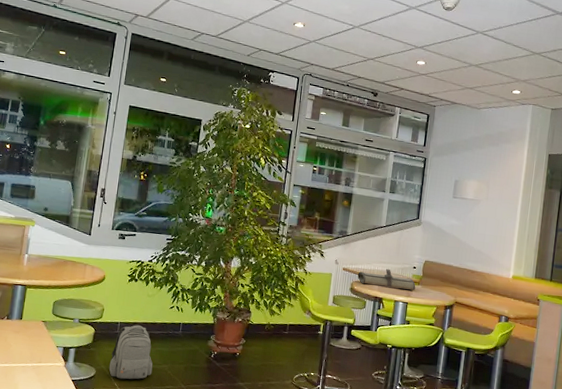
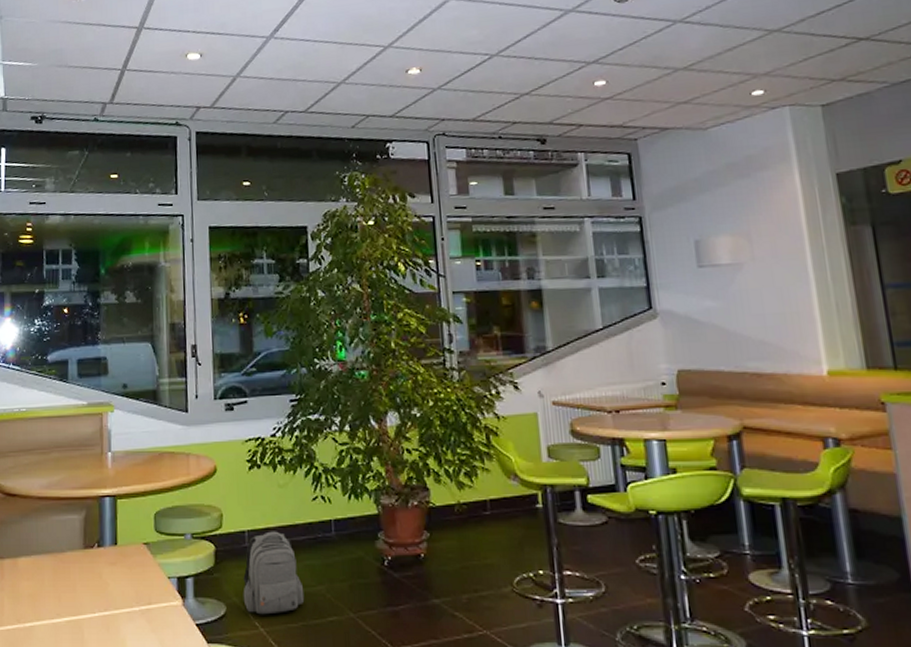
tool roll: present [357,268,416,291] -> none [577,391,673,422]

